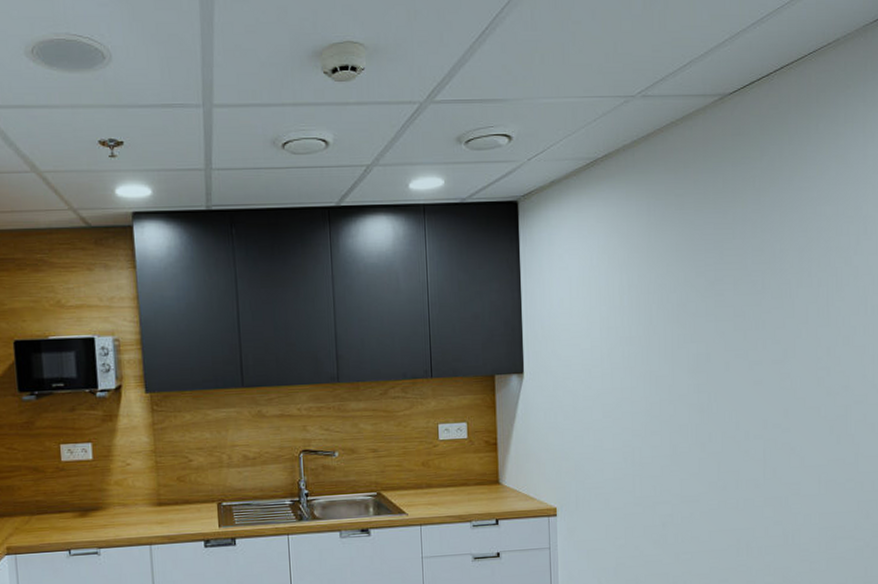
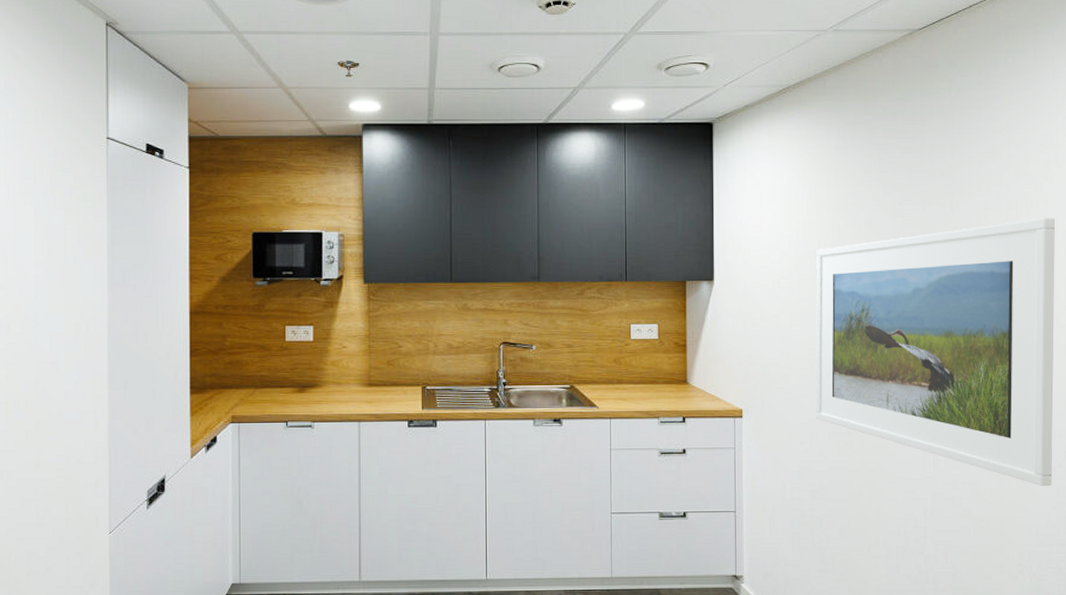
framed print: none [628,293,864,568] -> present [815,218,1055,487]

